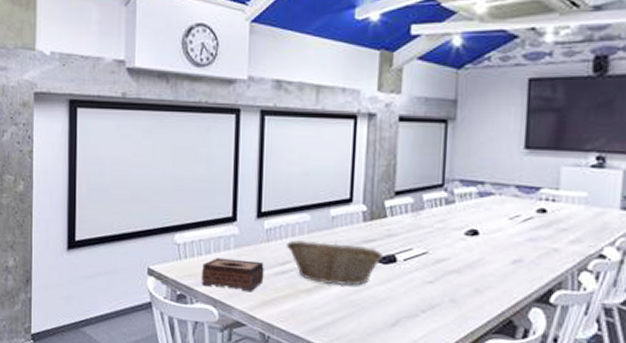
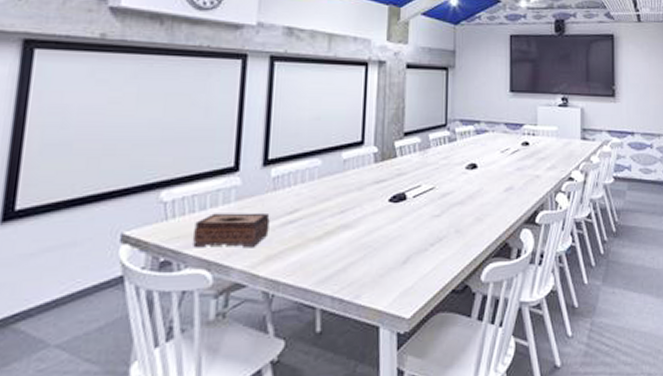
fruit basket: present [285,240,383,286] -> none [294,183,394,229]

